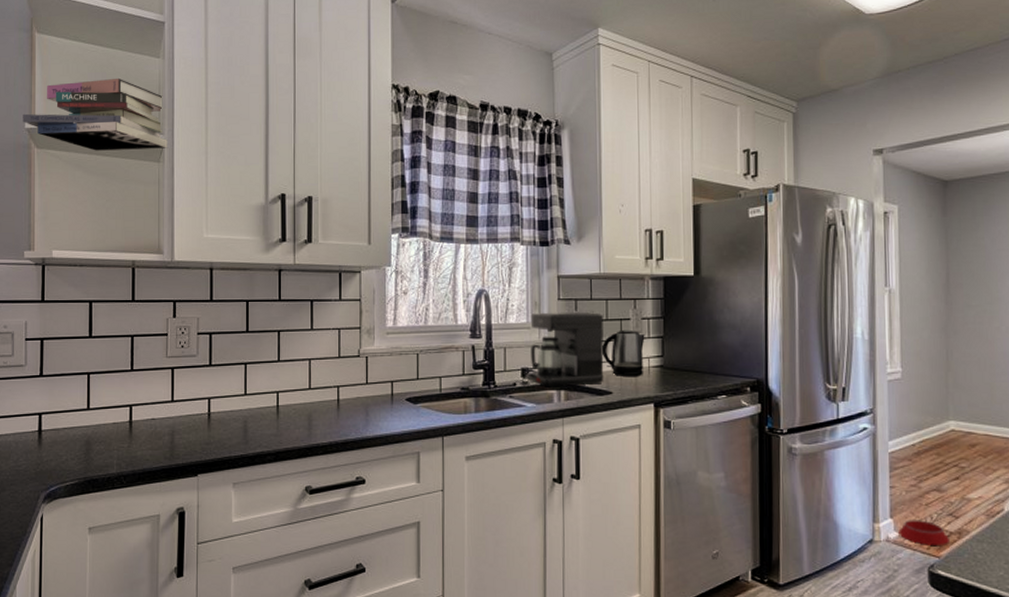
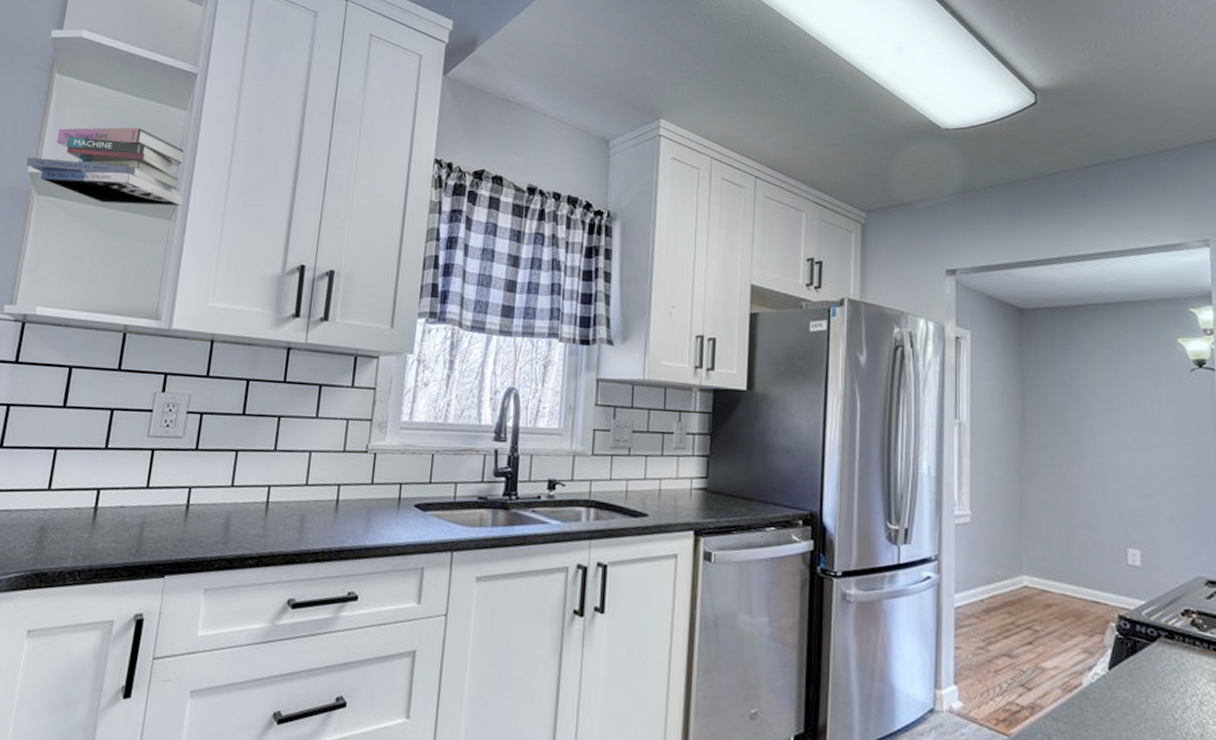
coffee maker: present [526,311,604,387] -> none [552,418,644,504]
kettle: present [602,329,645,376] -> none [640,444,689,498]
pet bowl: present [898,520,951,545] -> none [963,688,1022,722]

